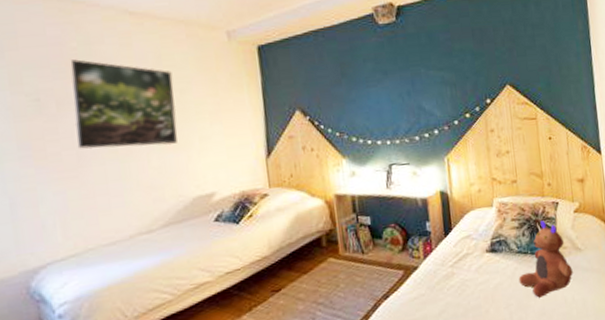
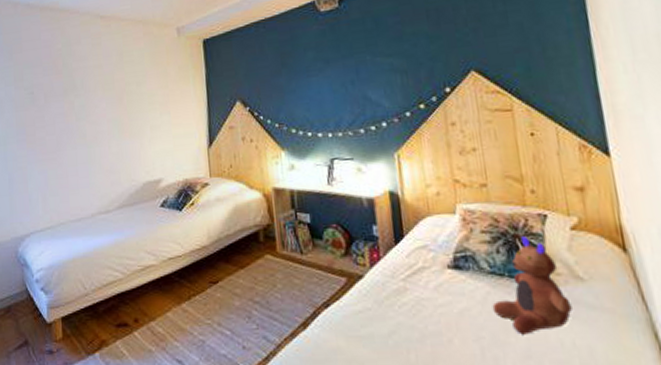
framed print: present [70,59,177,150] -> none [56,58,133,135]

